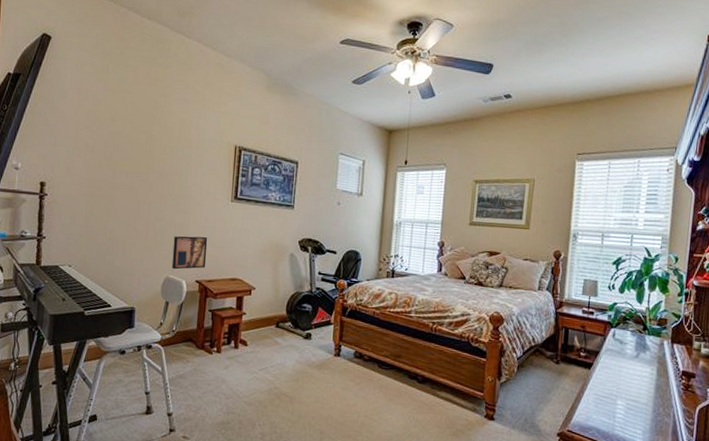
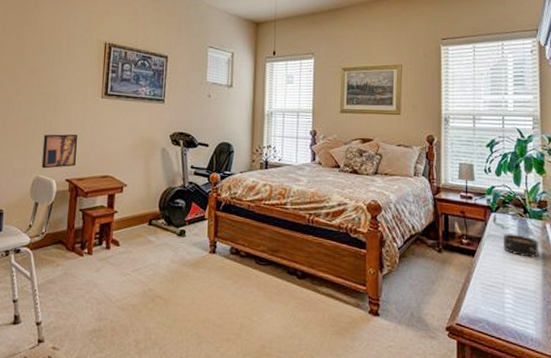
alarm clock: none [620,349,654,372] -> present [504,234,538,258]

